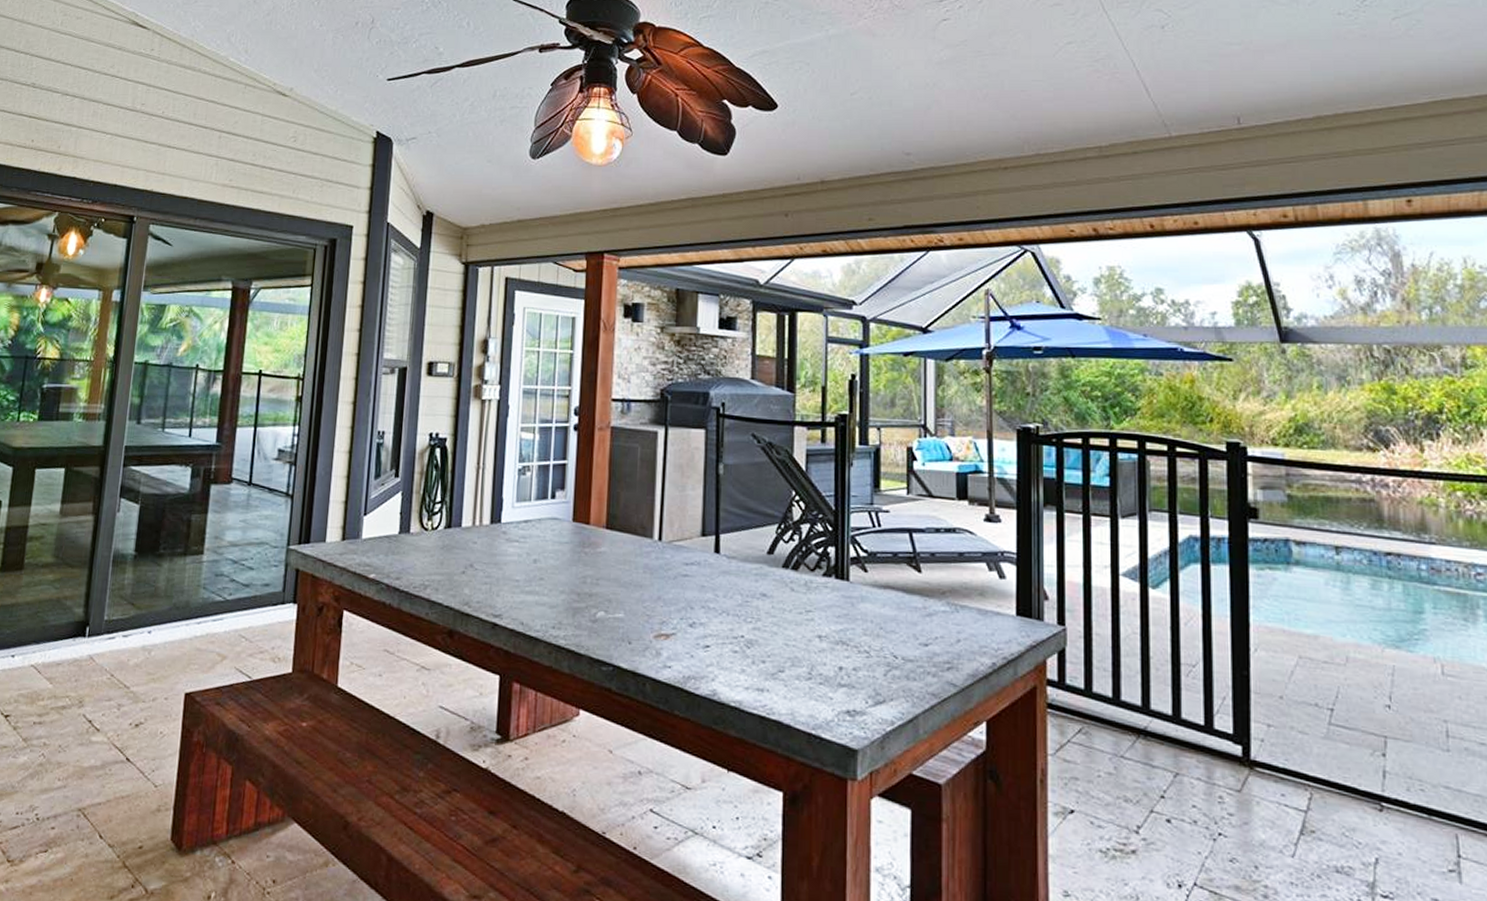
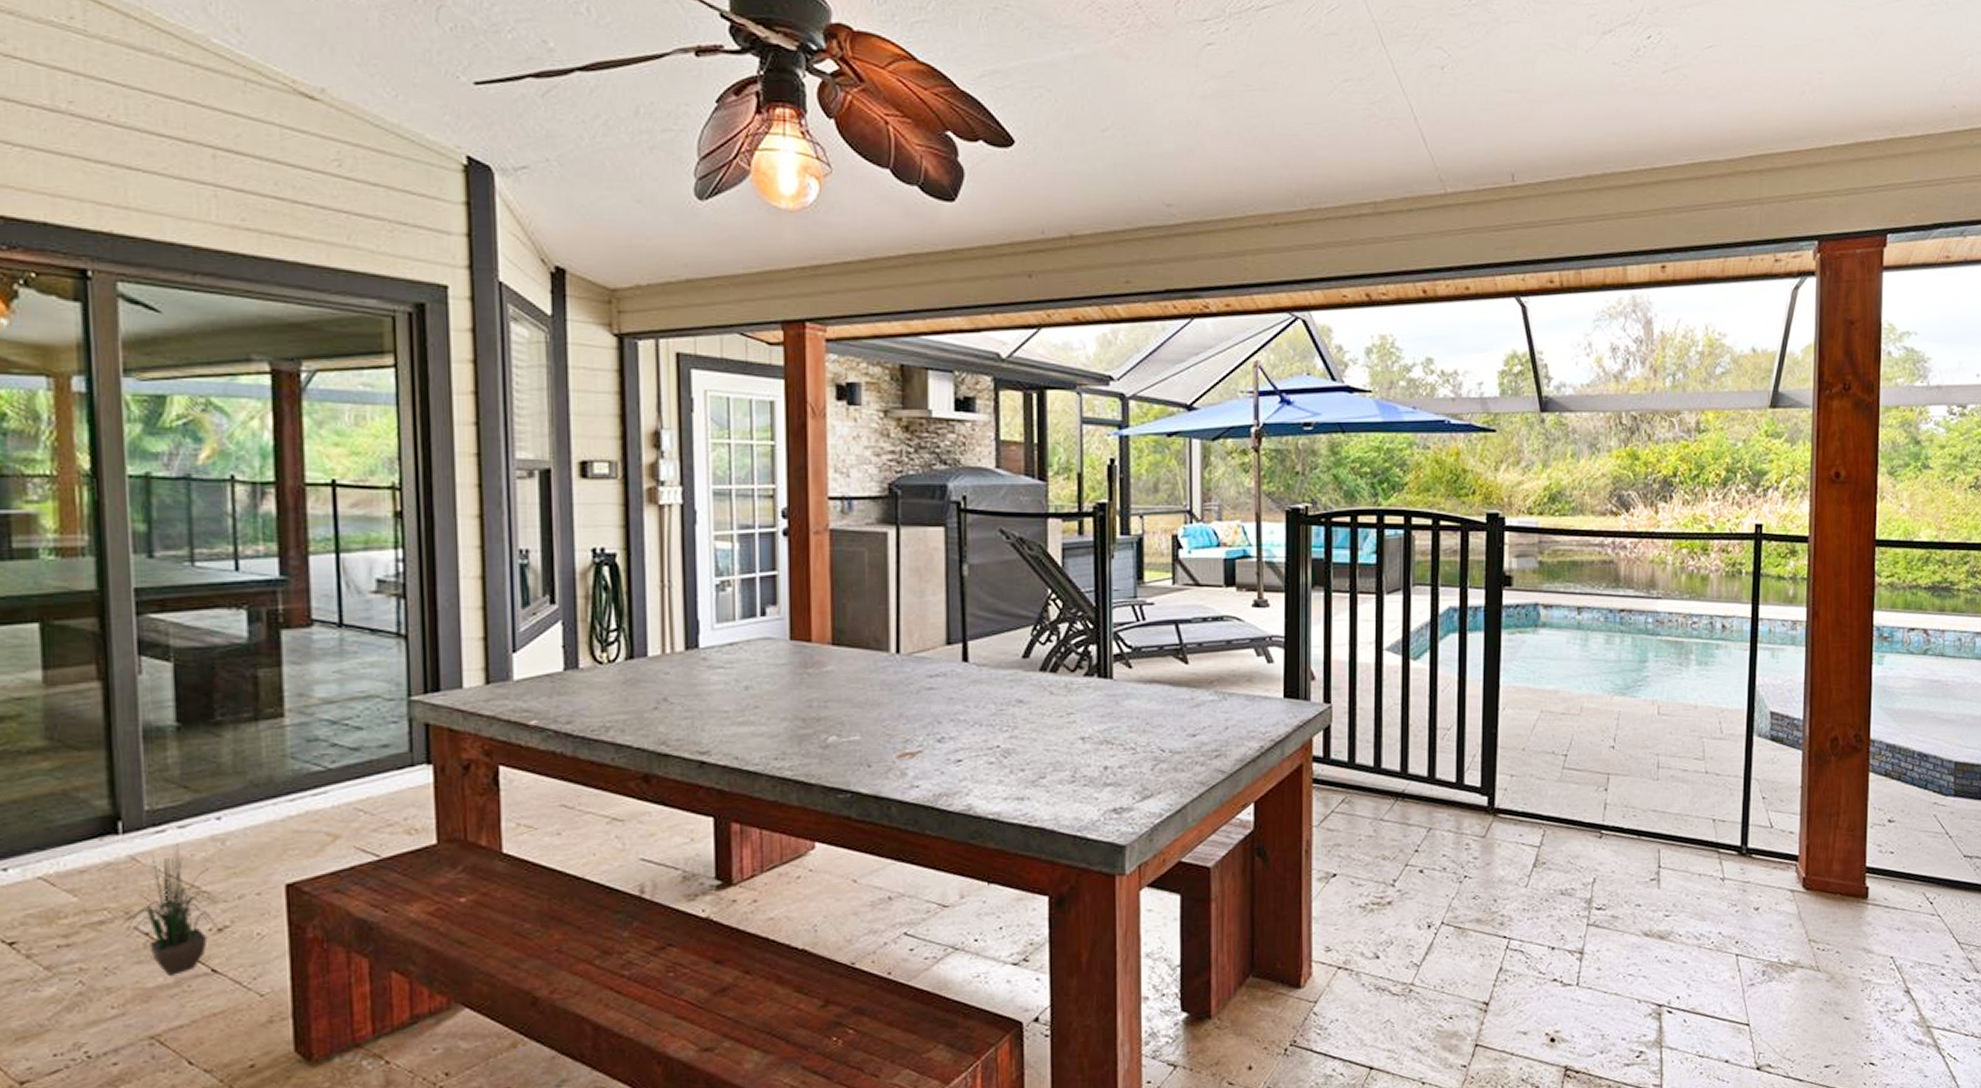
potted plant: none [74,649,139,759] -> present [119,843,218,976]

